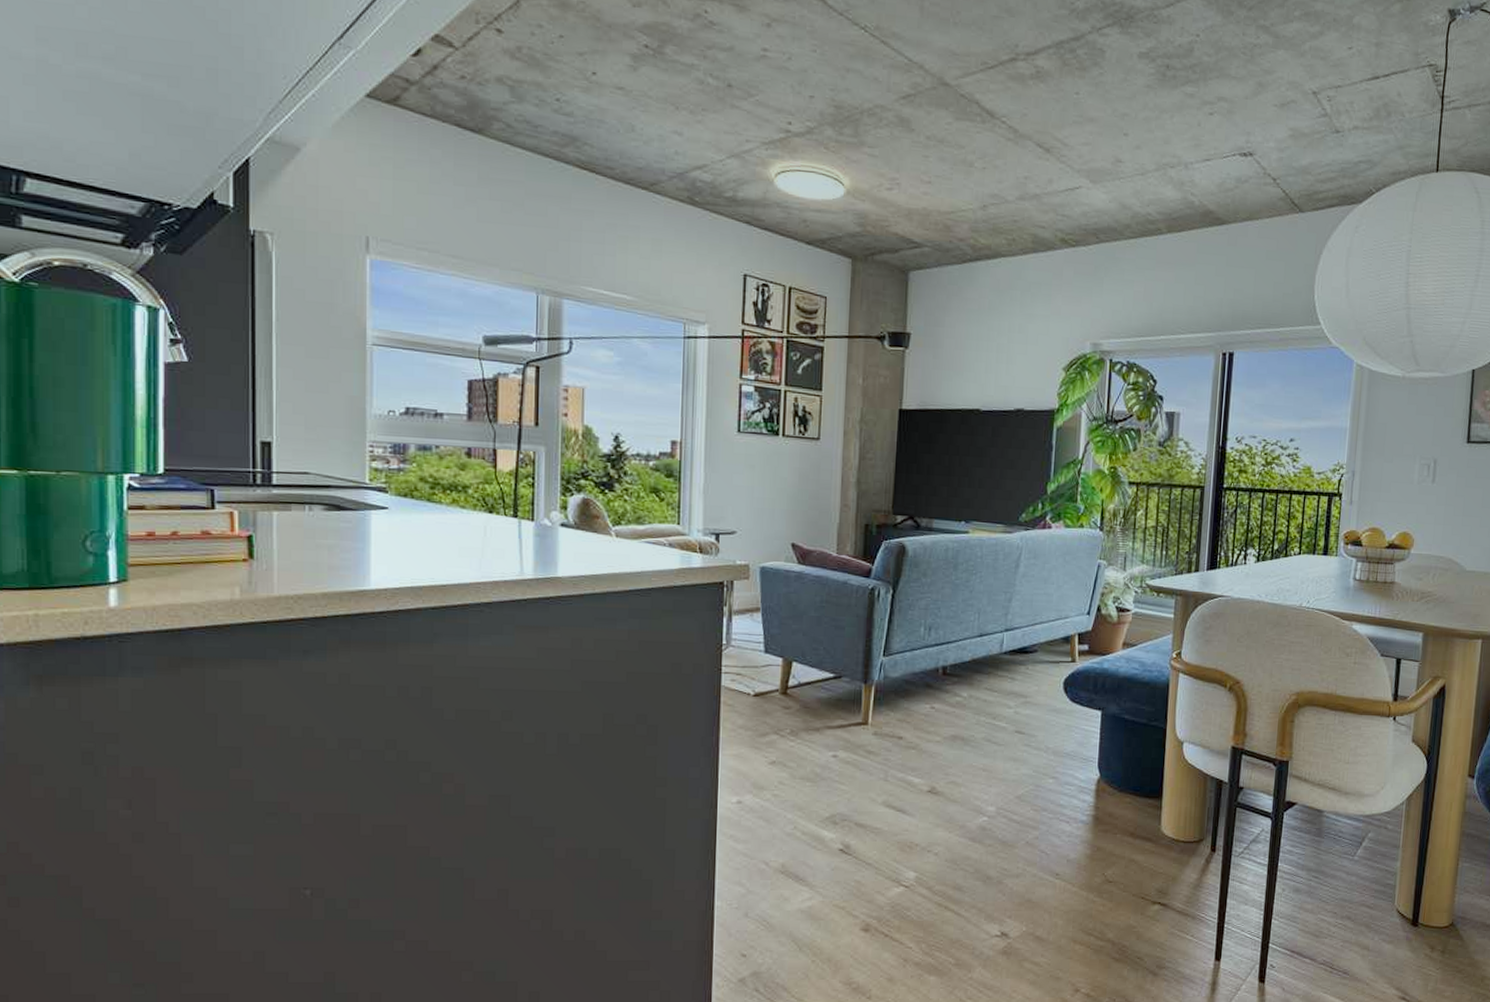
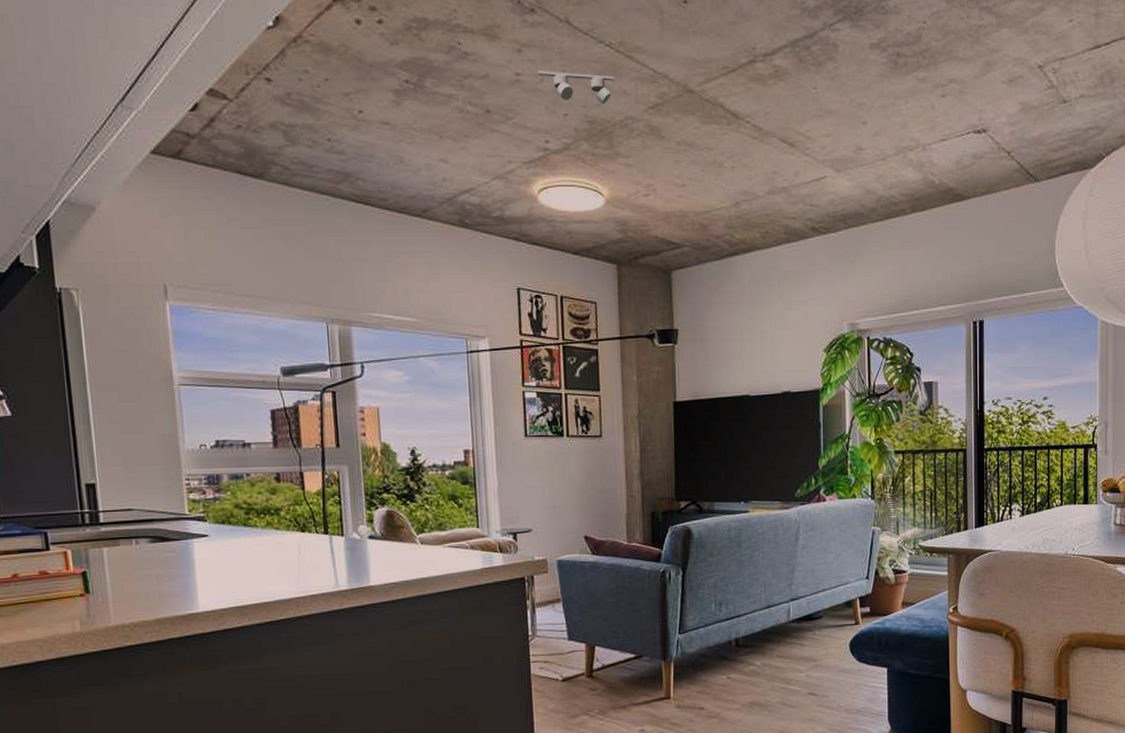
track lighting: none [786,48,868,90] -> present [537,70,615,105]

